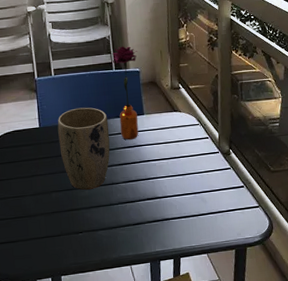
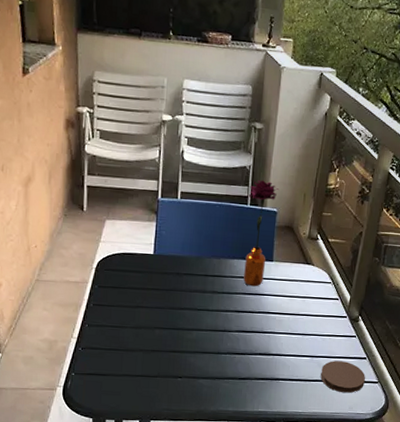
plant pot: present [57,107,110,190] -> none [173,240,232,334]
coaster: none [205,192,247,222] -> present [320,361,365,394]

